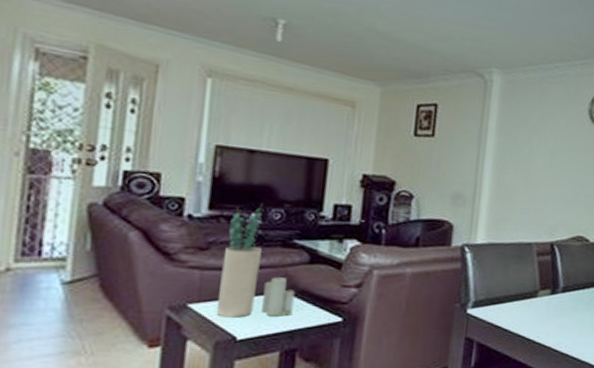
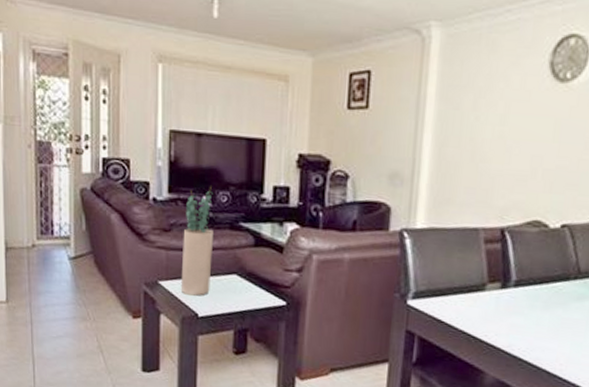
candle: present [262,276,295,317] -> none [217,258,244,297]

